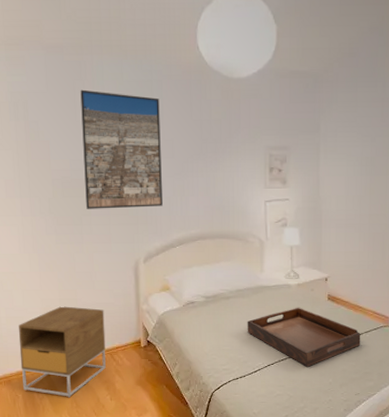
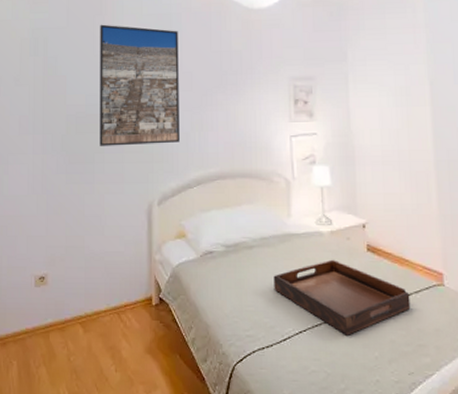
nightstand: present [19,306,106,398] -> none [18,255,113,367]

